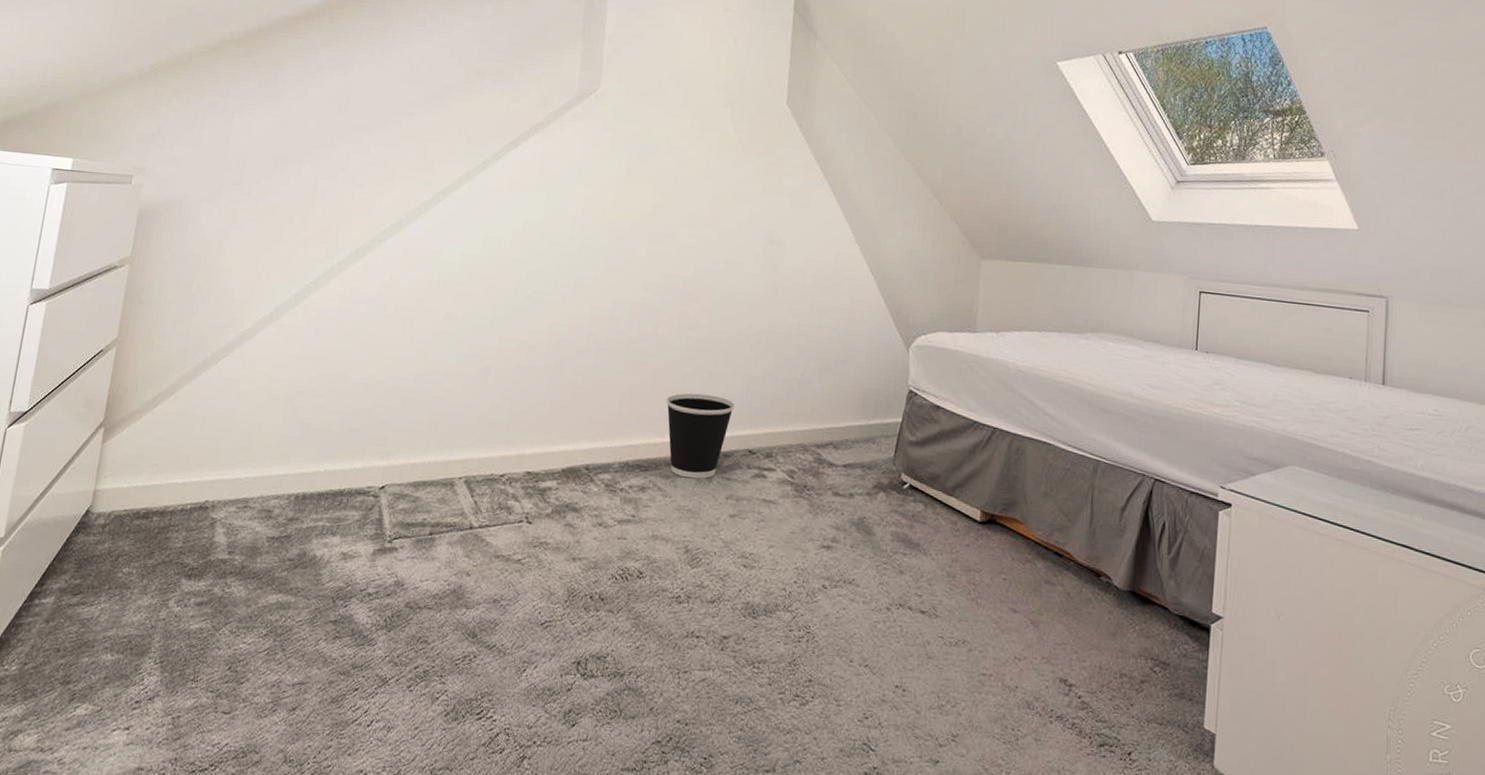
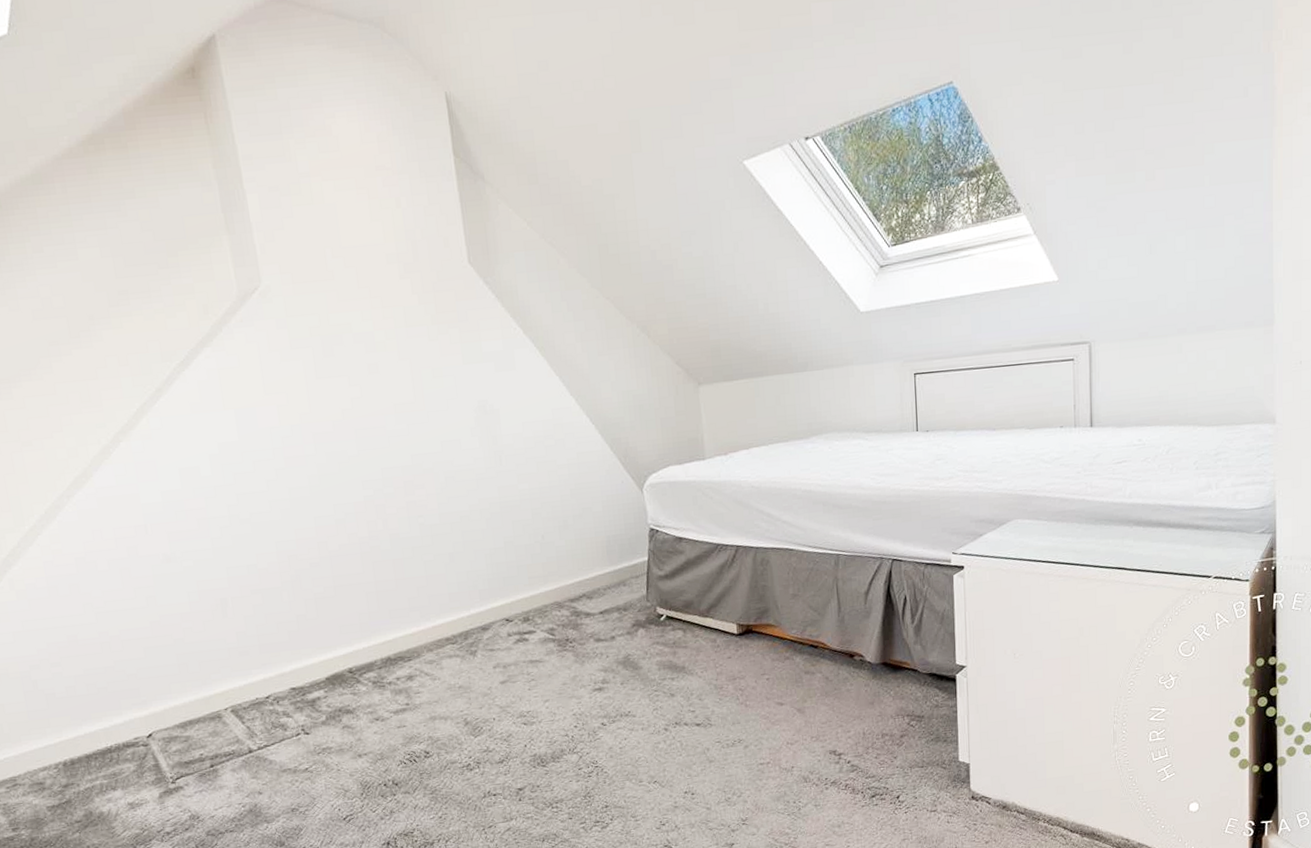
wastebasket: present [666,393,735,479] -> none [413,575,483,659]

